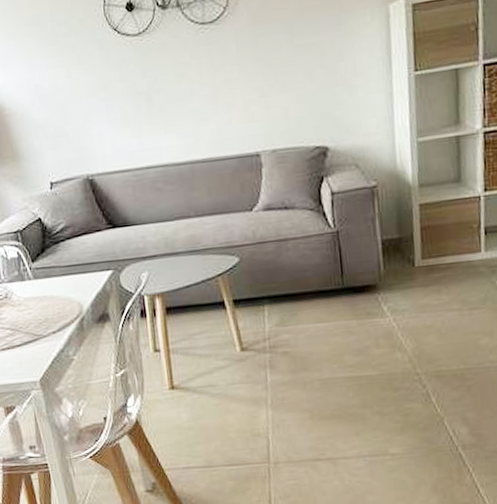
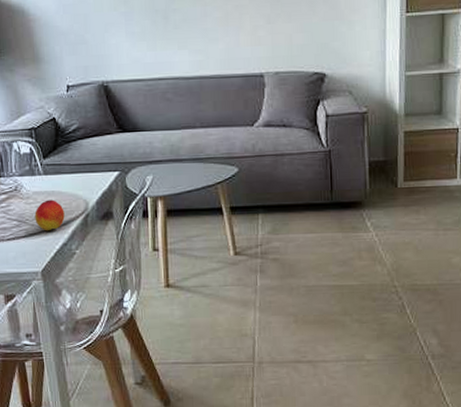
peach: none [28,305,60,339] -> present [34,199,65,231]

